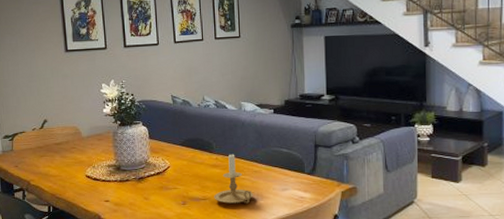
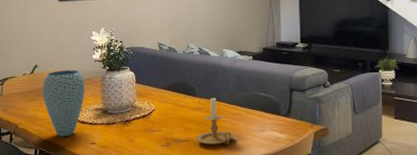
vase: none [52,124,97,194] -> present [42,69,85,137]

